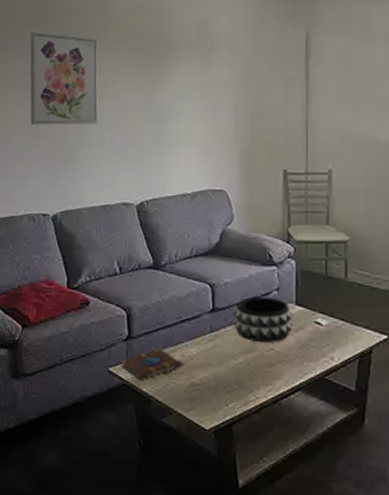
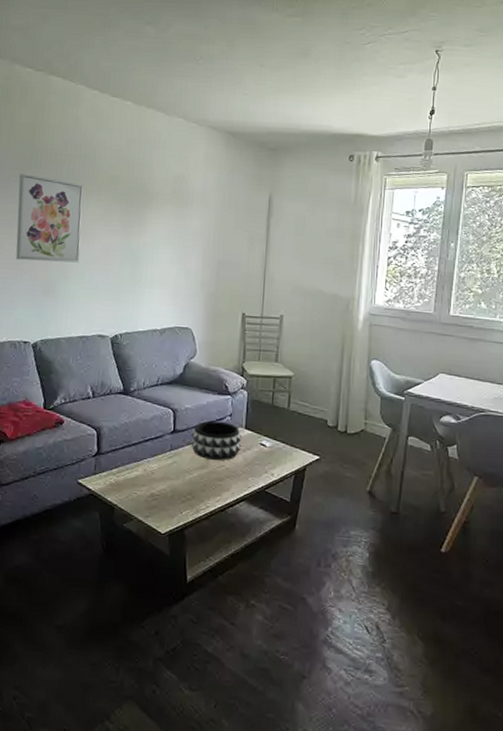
book: present [120,348,184,381] -> none [88,463,146,491]

